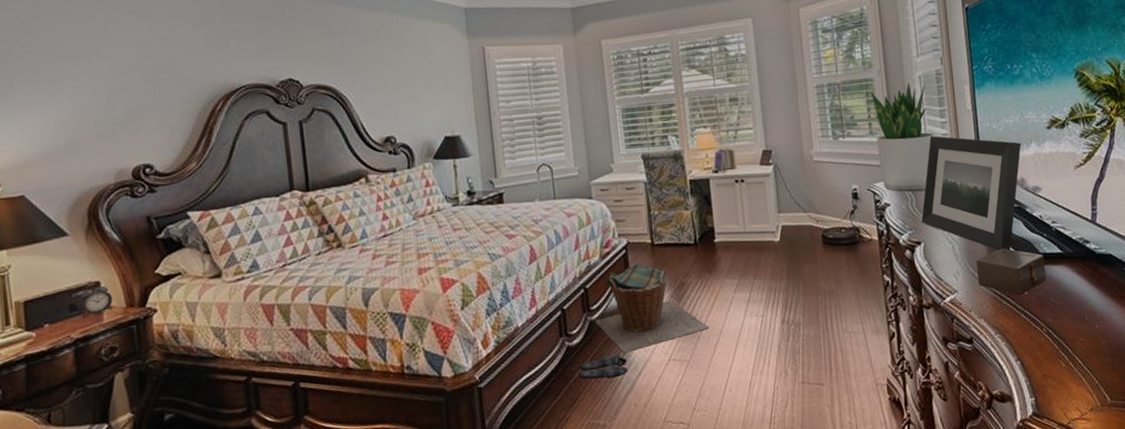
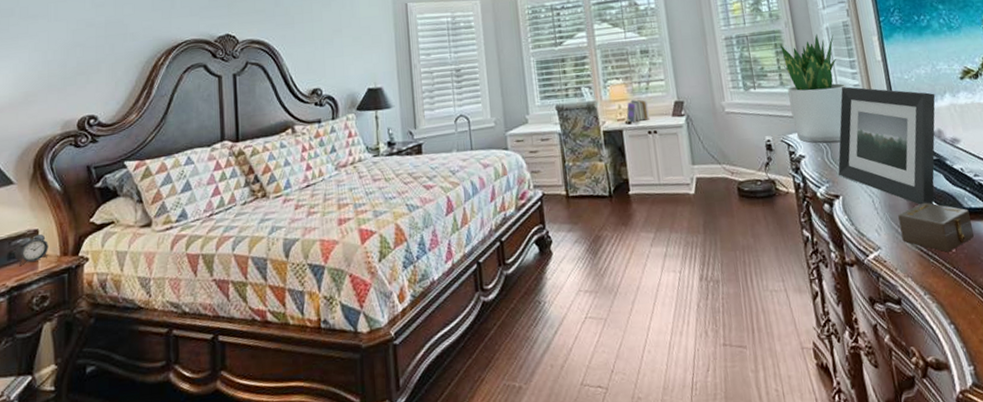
slippers: present [580,354,628,379] -> none [495,311,544,337]
laundry basket: present [594,263,710,353] -> none [510,216,626,310]

